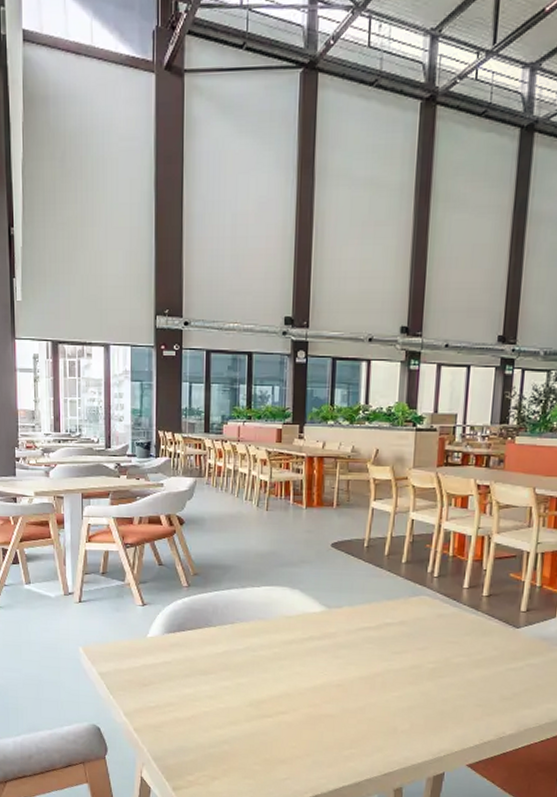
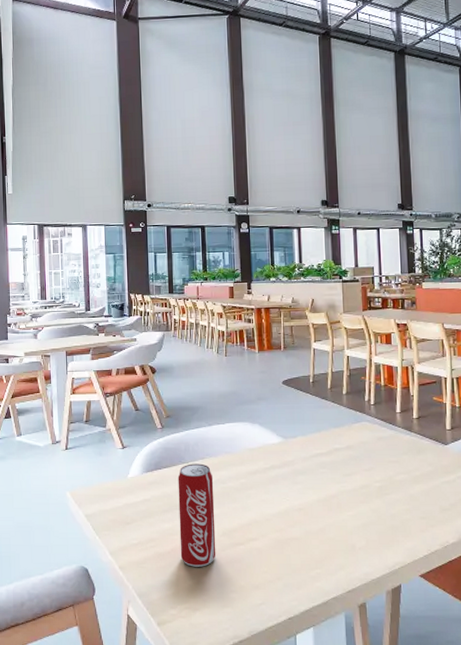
beverage can: none [201,627,243,736] -> present [178,463,216,567]

